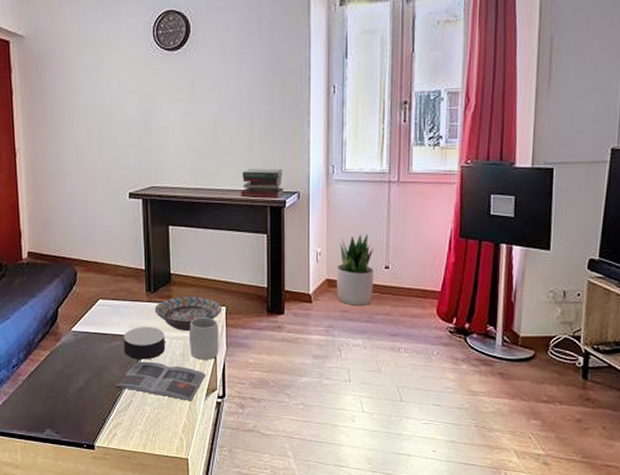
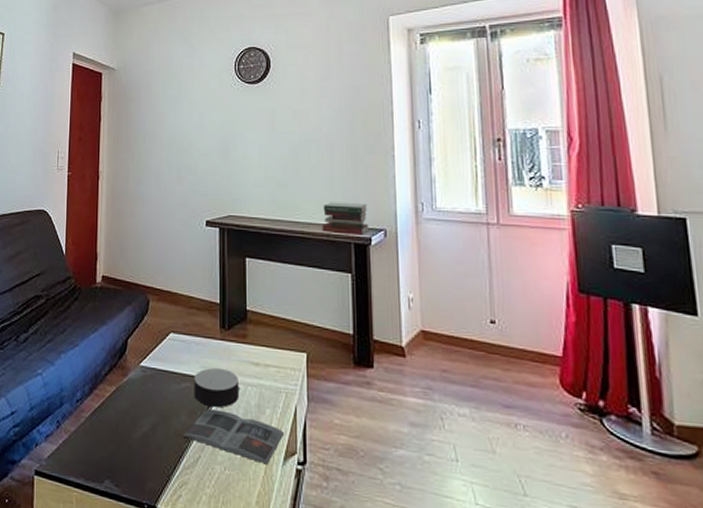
decorative bowl: present [154,297,223,332] -> none [228,337,303,379]
mug: present [189,317,219,360] -> none [266,363,300,415]
planter: present [336,234,374,305] -> none [432,280,478,366]

